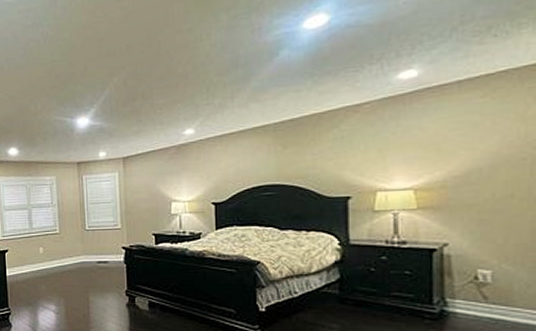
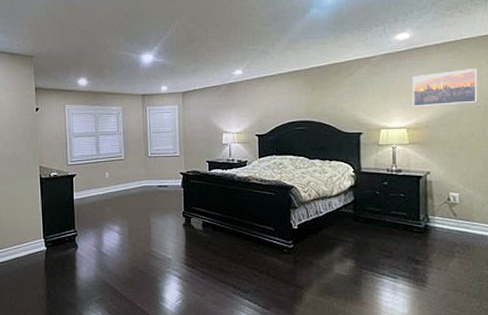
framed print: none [422,108,521,162] -> present [412,68,478,106]

